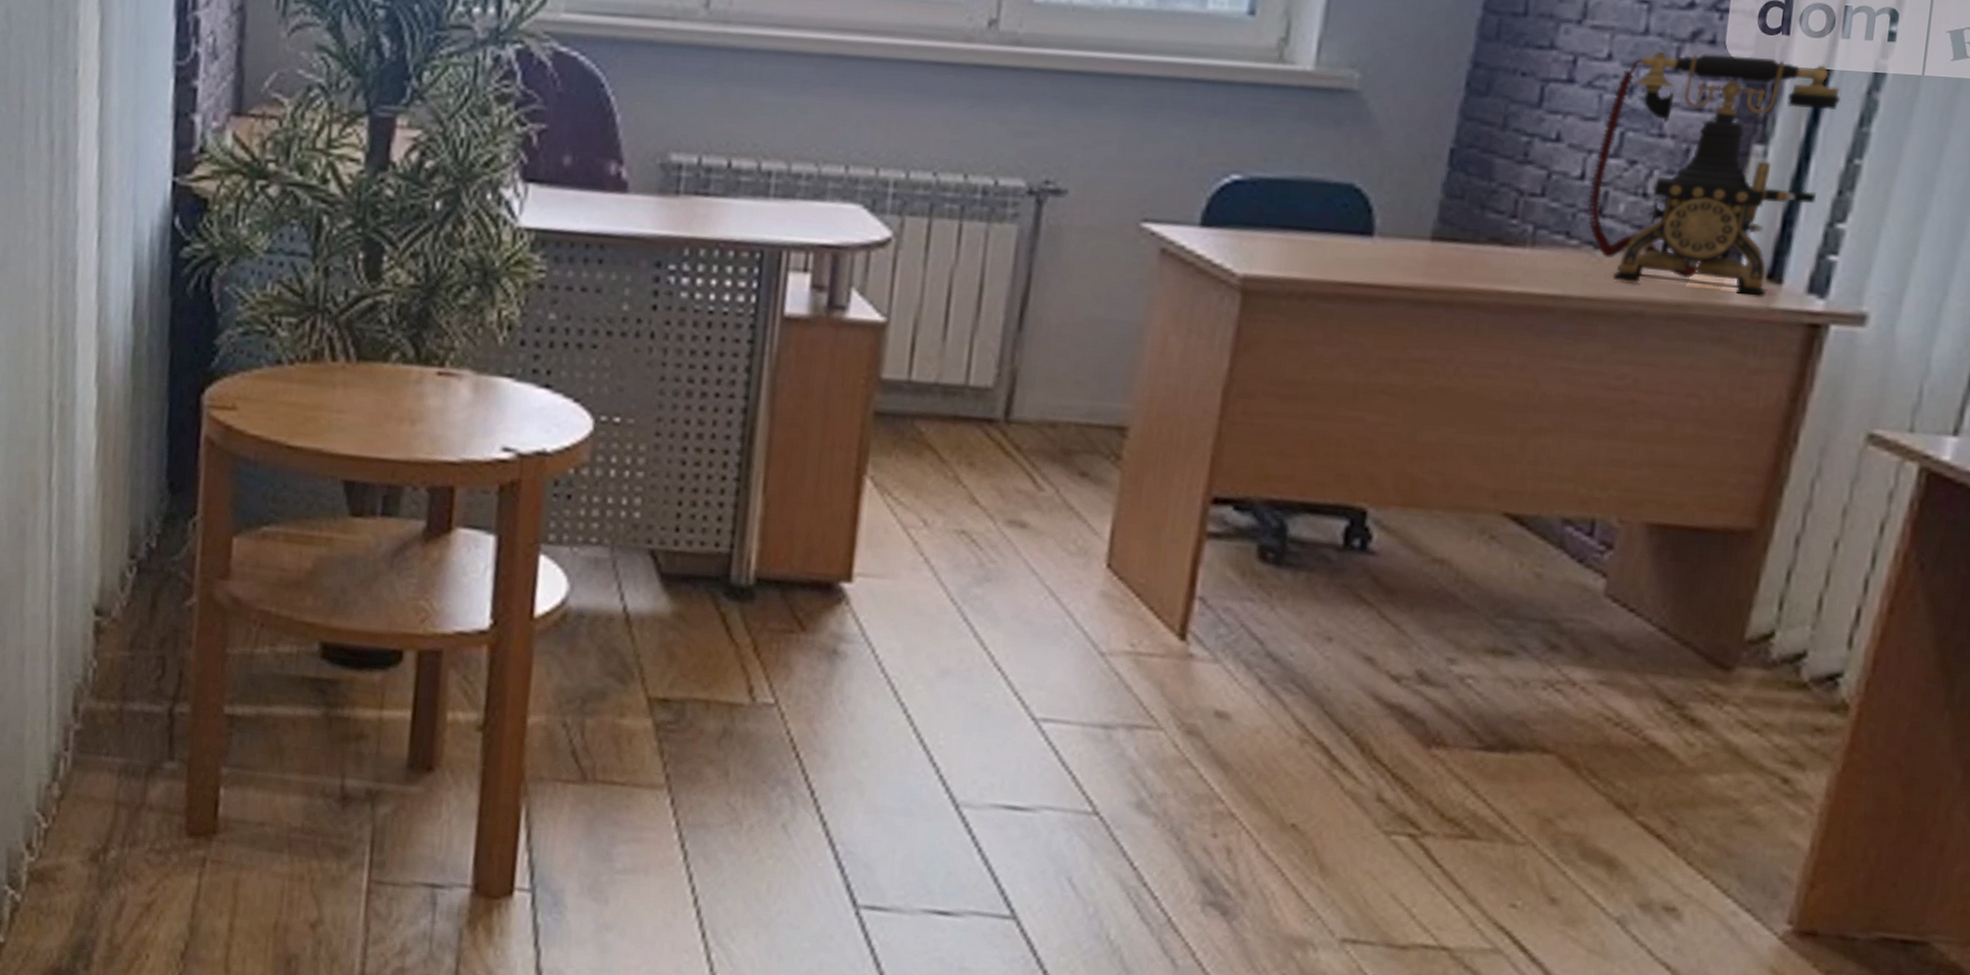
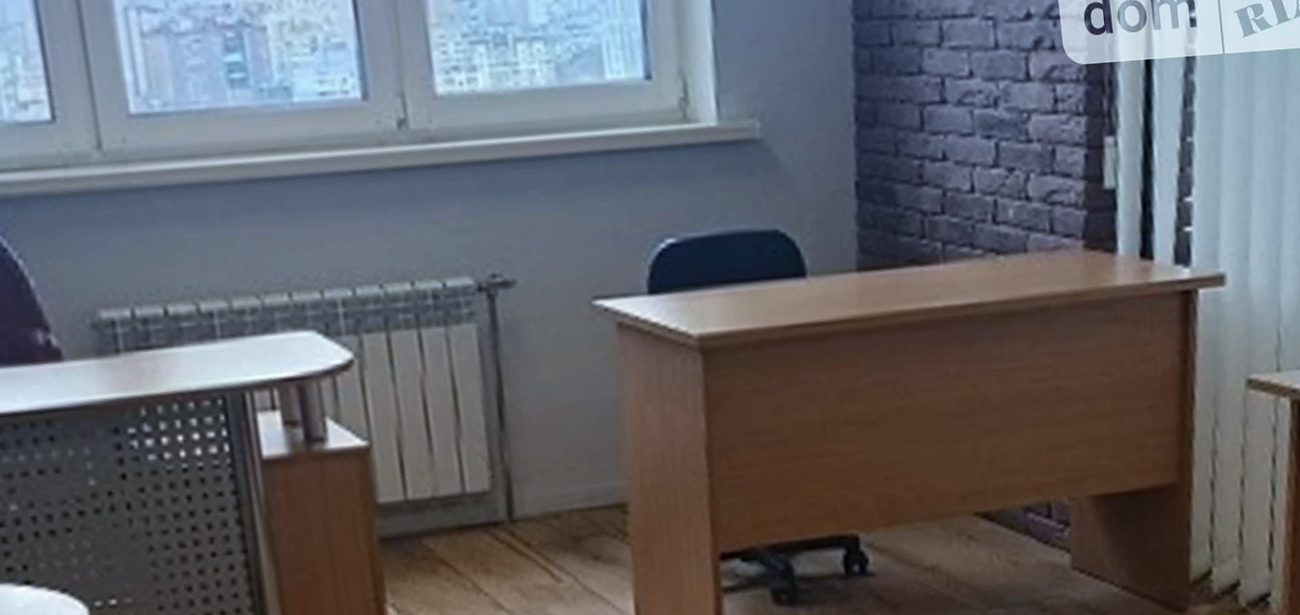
telephone: present [1587,52,1842,299] -> none [980,56,1166,282]

